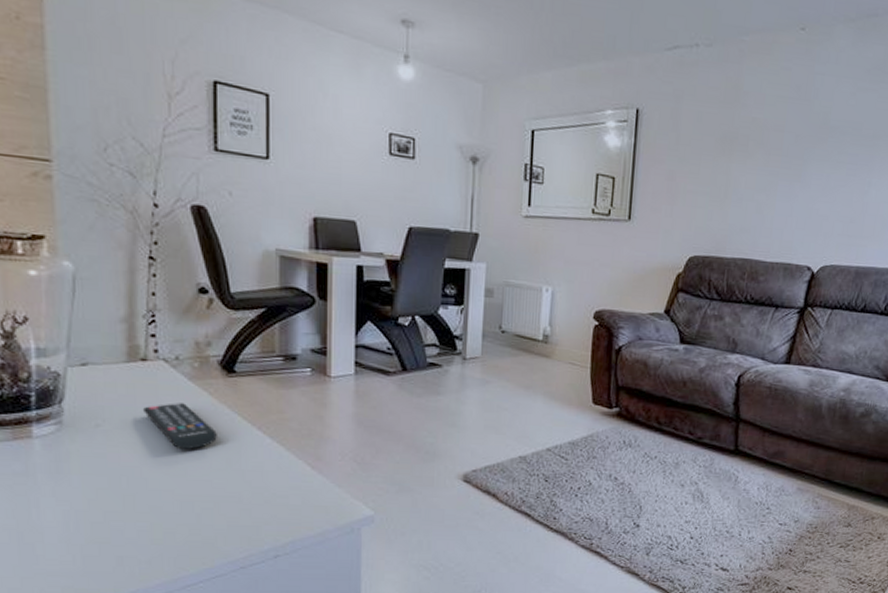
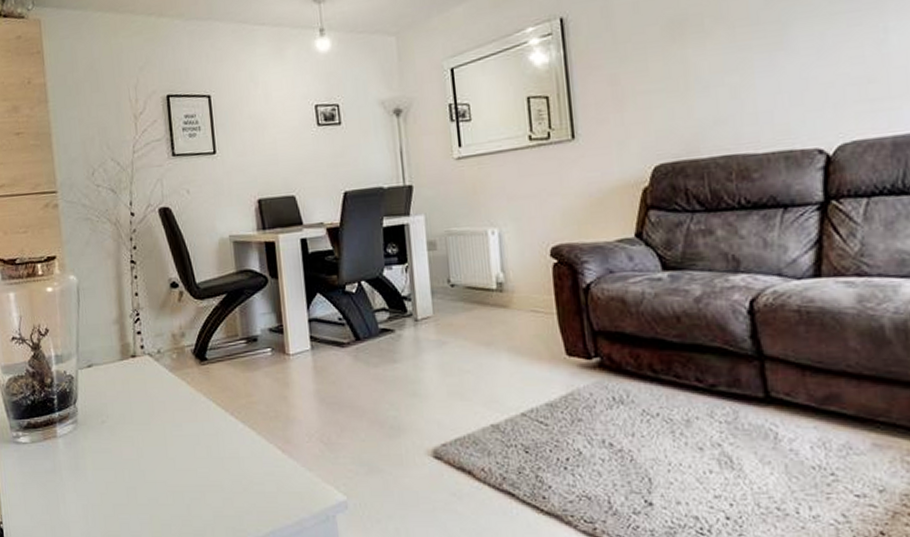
remote control: present [143,403,217,450] -> none [136,394,197,441]

